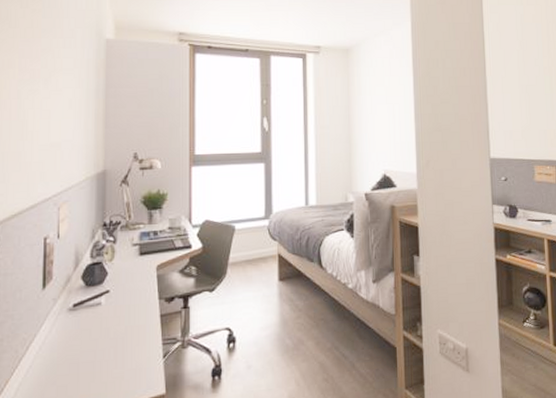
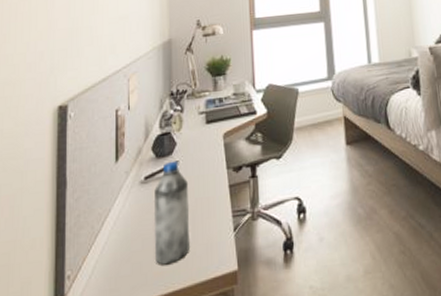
water bottle: none [81,290,119,388] -> present [153,160,190,265]

